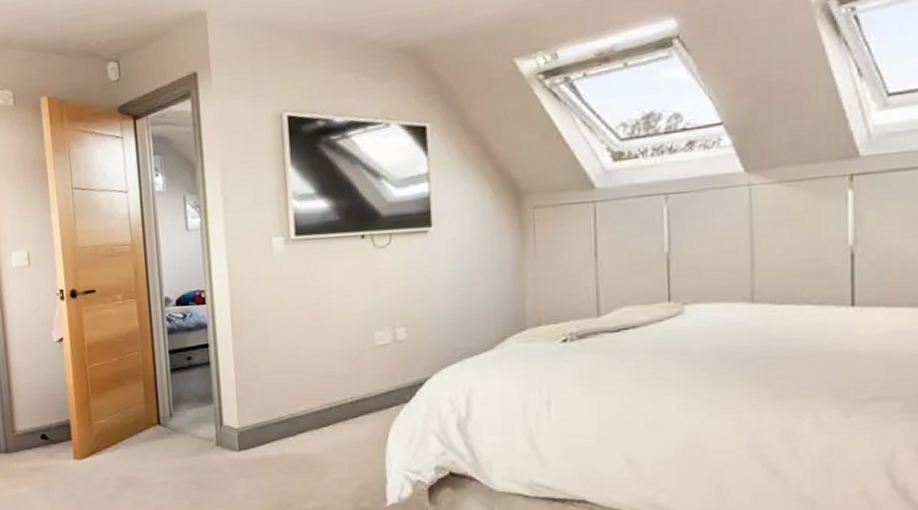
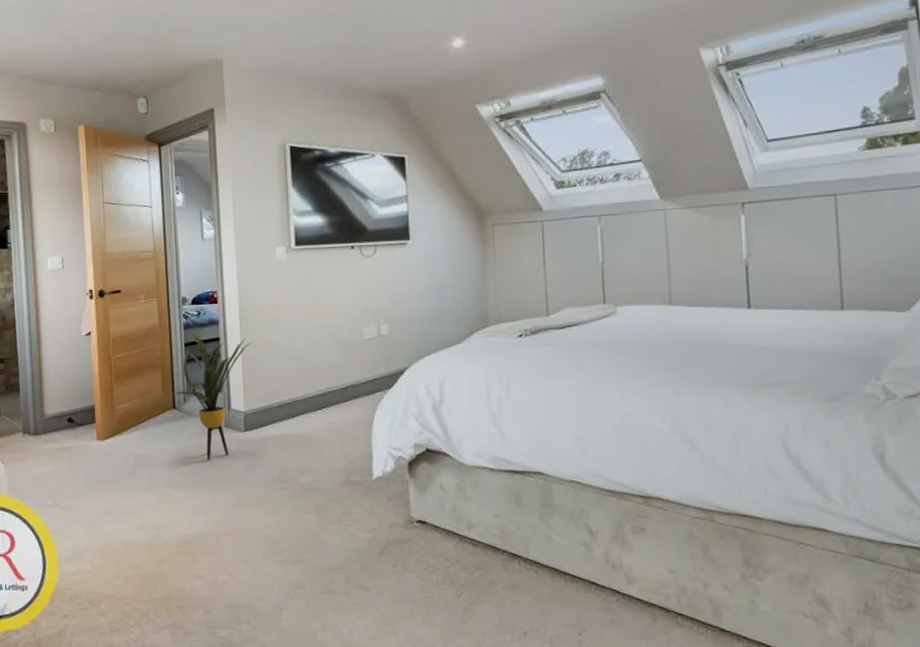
house plant: none [158,338,248,483] -> present [174,333,254,461]

